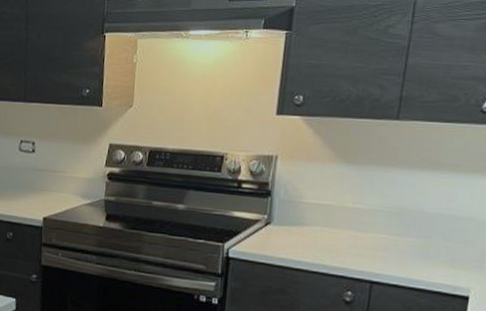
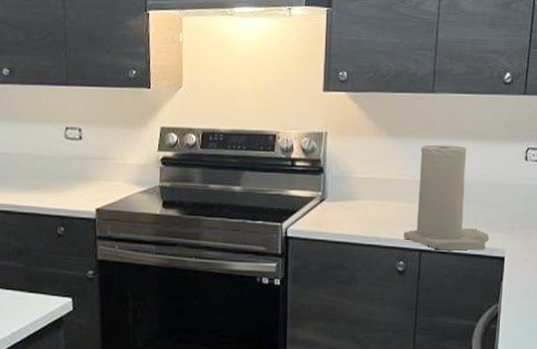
paper towel: none [353,173,453,288] -> present [403,144,490,251]

